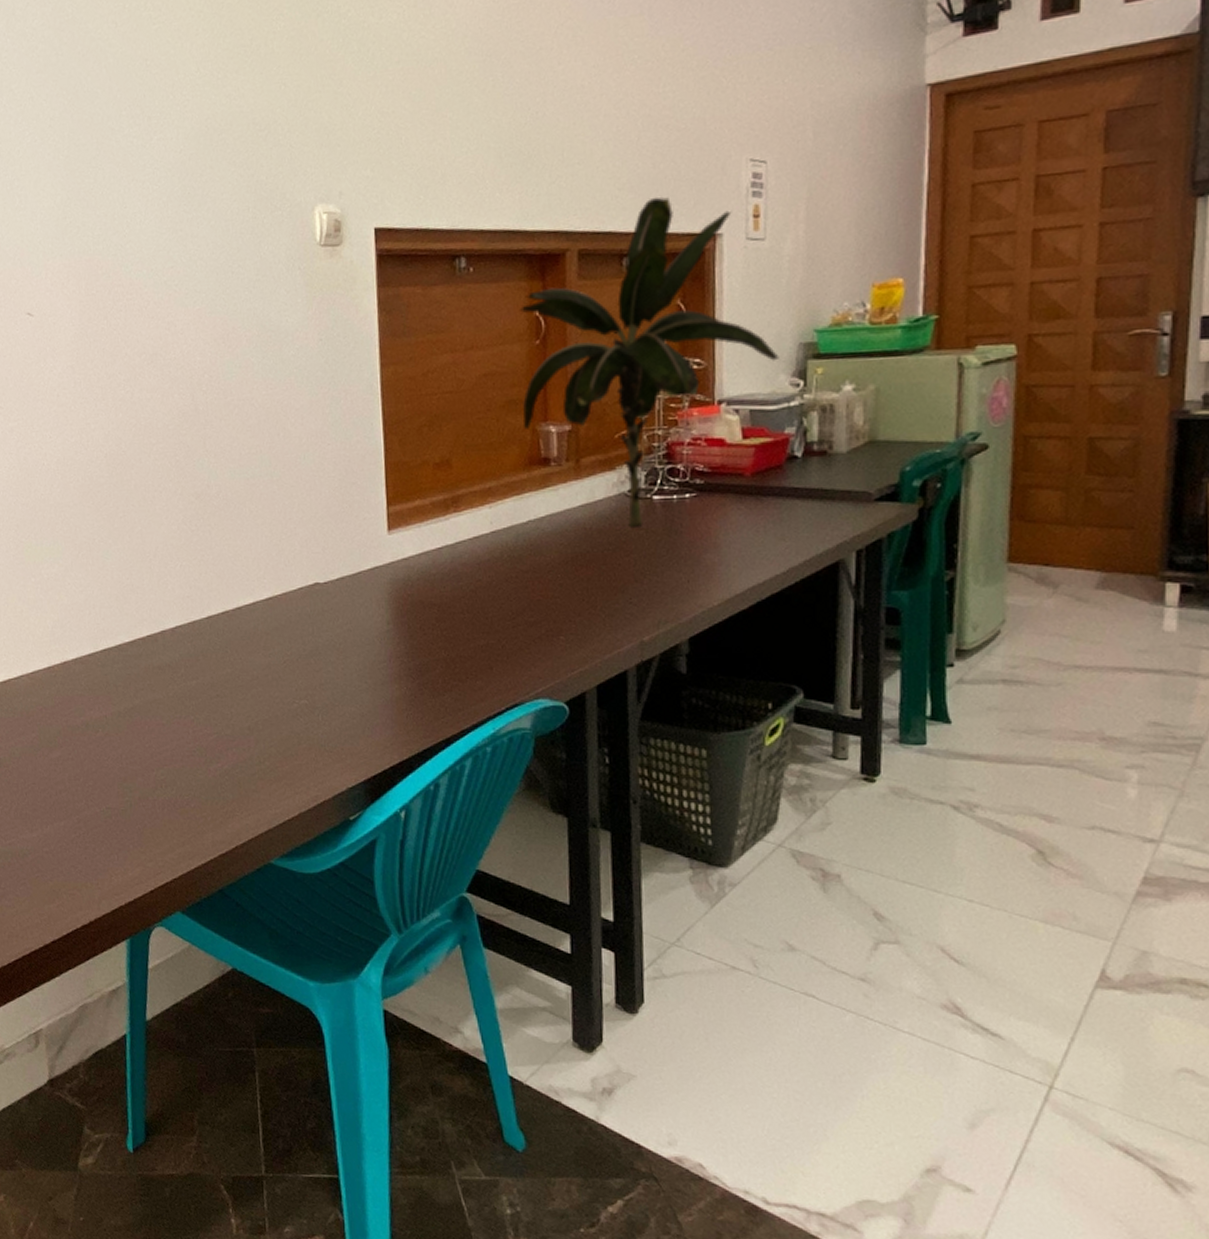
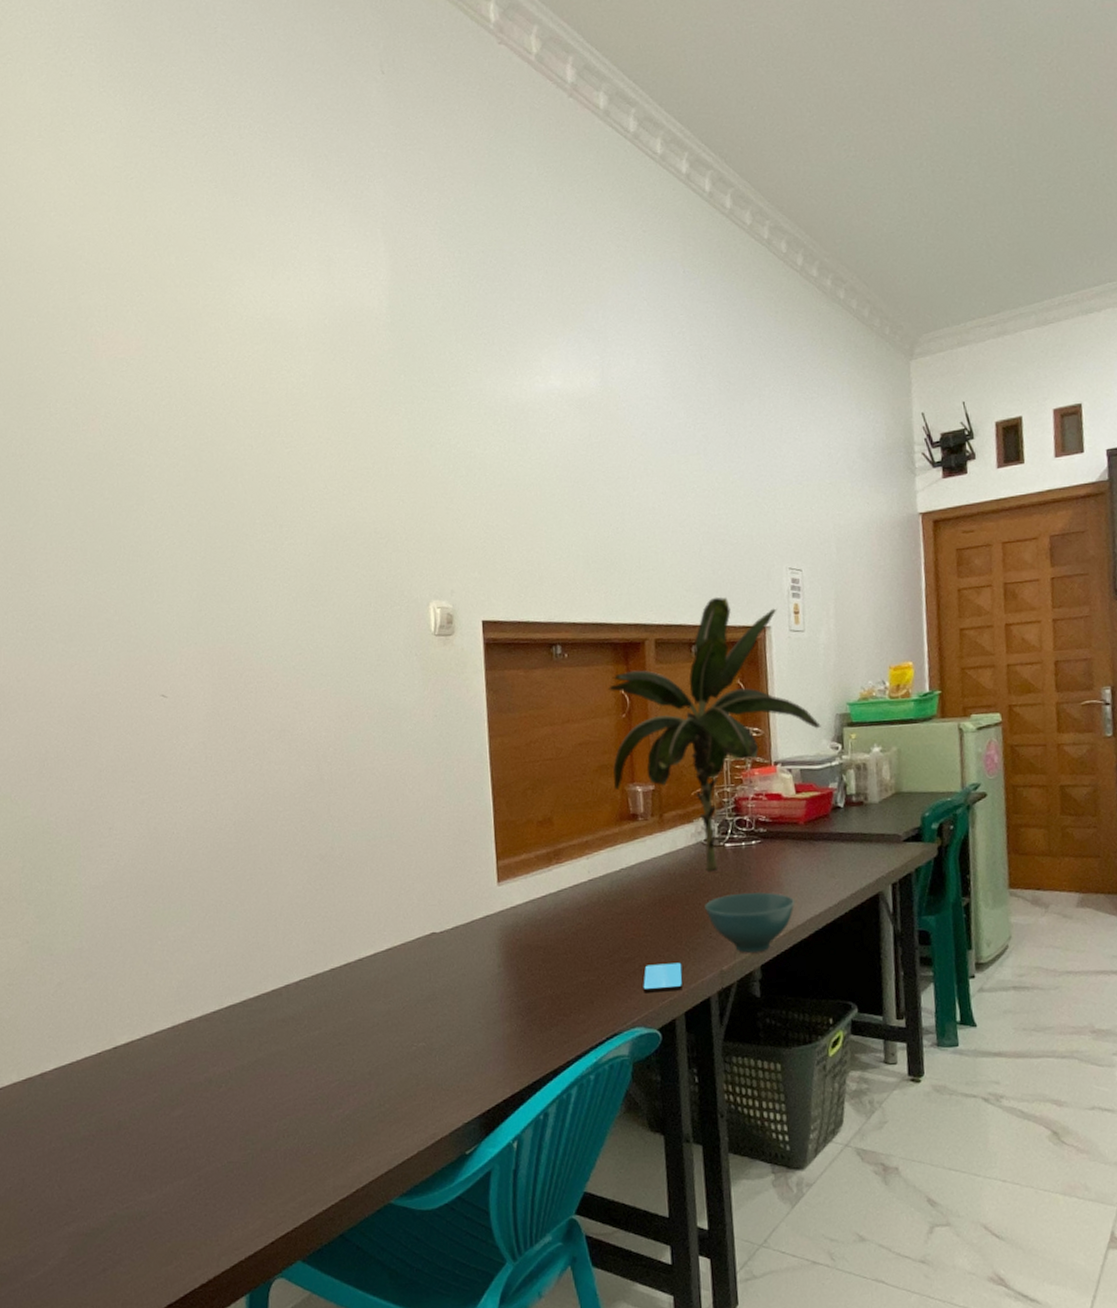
mobile phone: none [549,629,596,662] -> present [643,962,683,993]
bowl: none [625,554,735,623] -> present [705,892,796,953]

